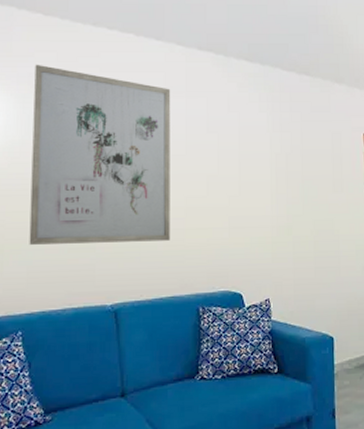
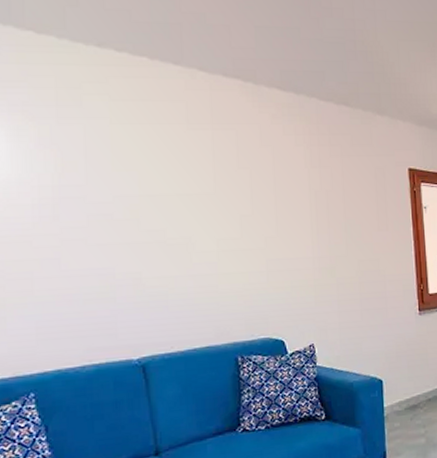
wall art: present [29,64,171,245] -> none [29,90,201,297]

